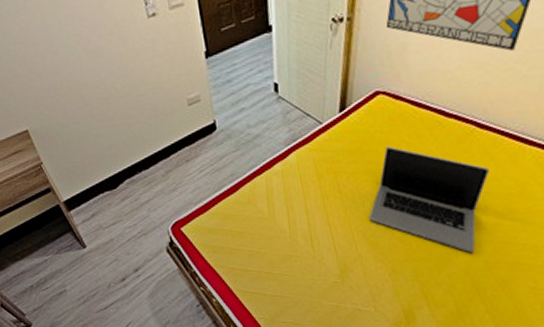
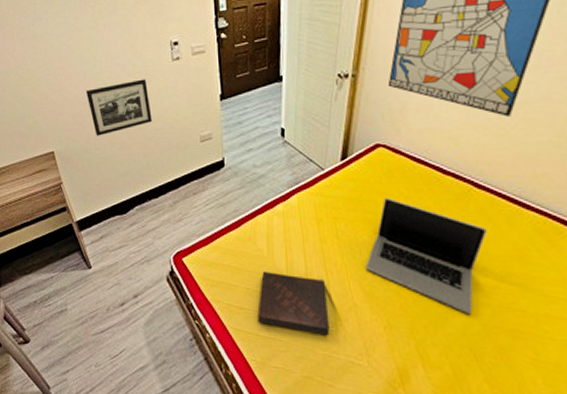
picture frame: none [54,41,133,109] -> present [85,79,152,136]
book: none [263,232,336,288] -> present [257,270,330,336]

